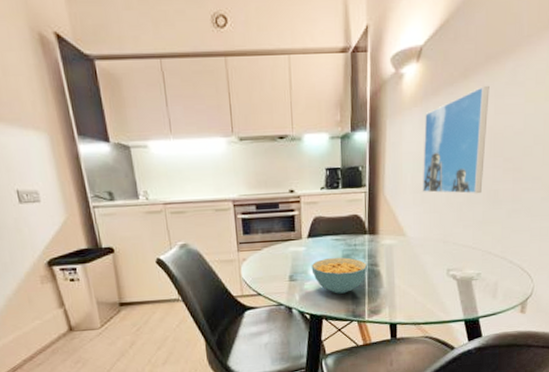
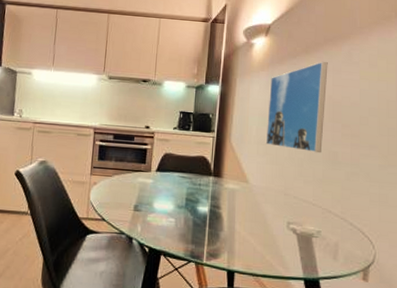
cereal bowl: present [311,257,368,294] -> none [156,194,210,231]

